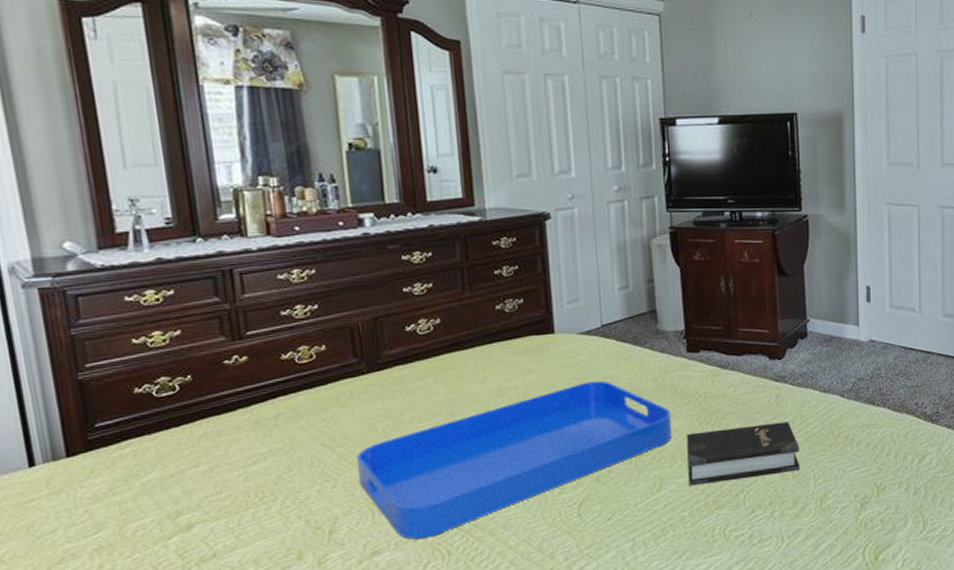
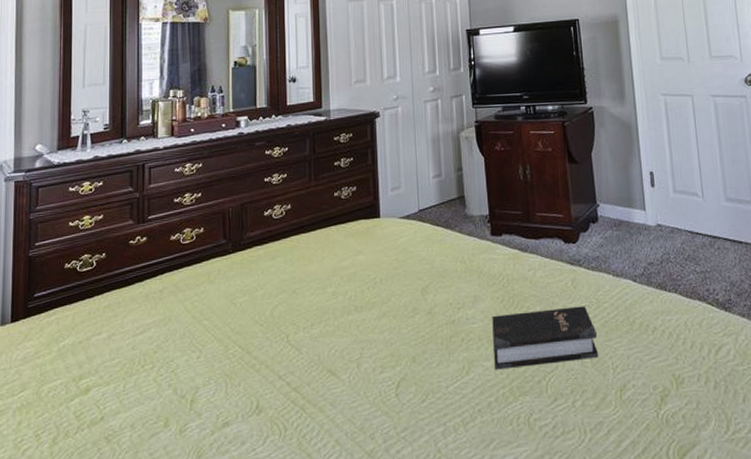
serving tray: present [357,380,672,539] -> none [219,262,479,412]

